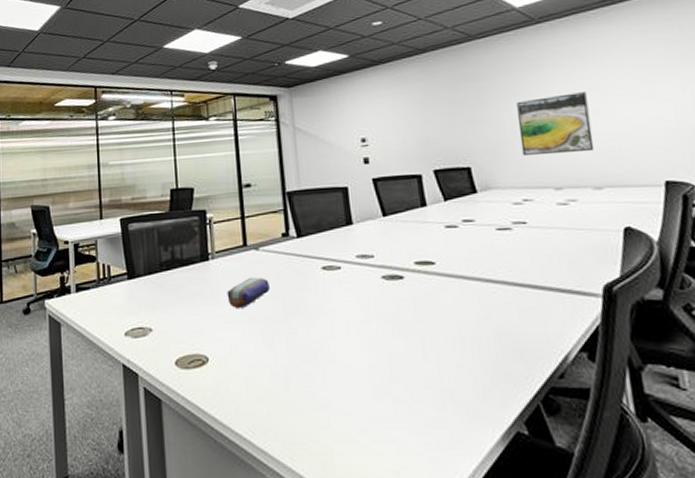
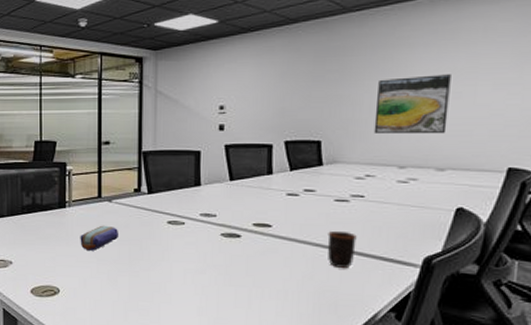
mug: none [496,262,530,305] -> present [327,230,357,268]

